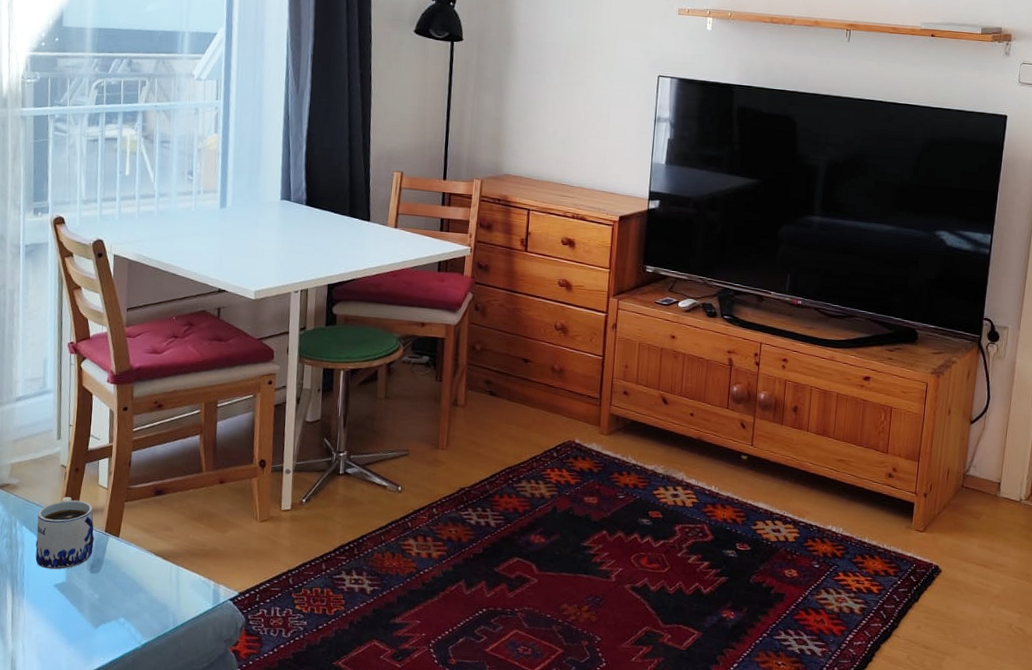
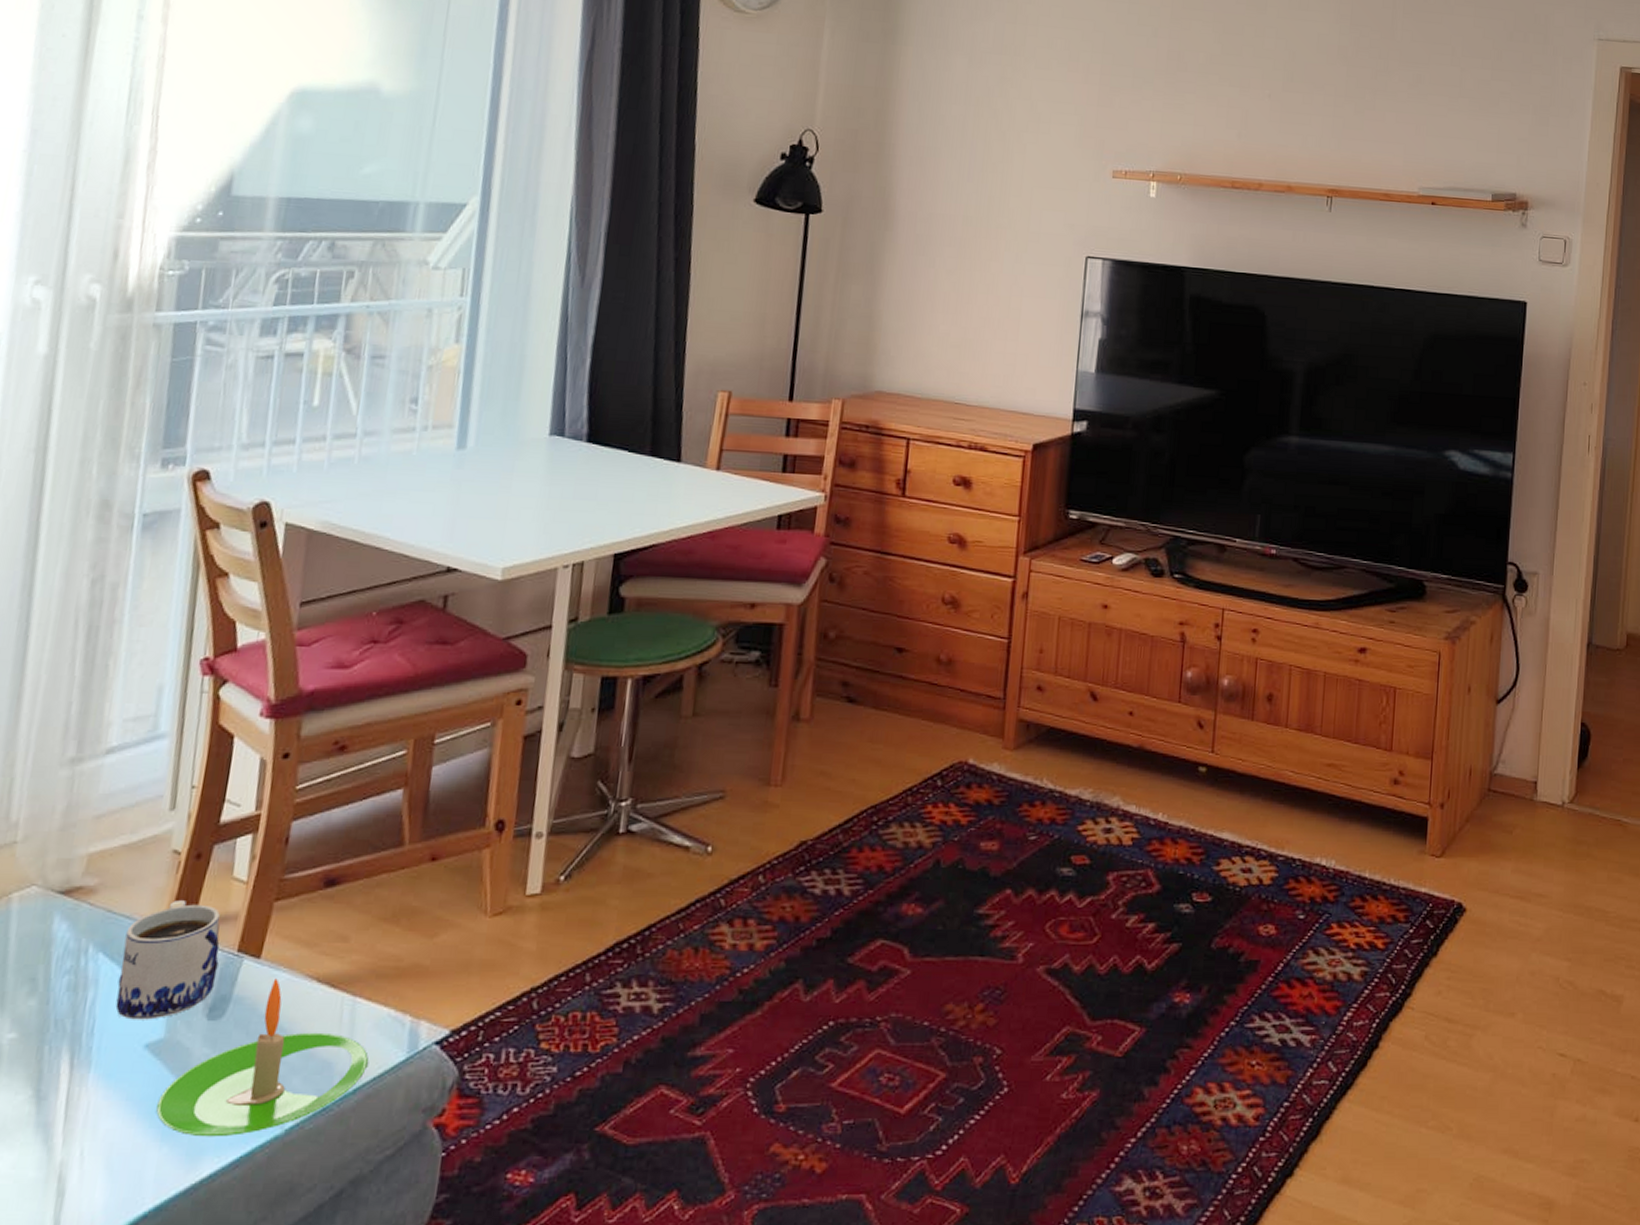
candle: none [65,550,189,645] -> present [156,978,368,1137]

